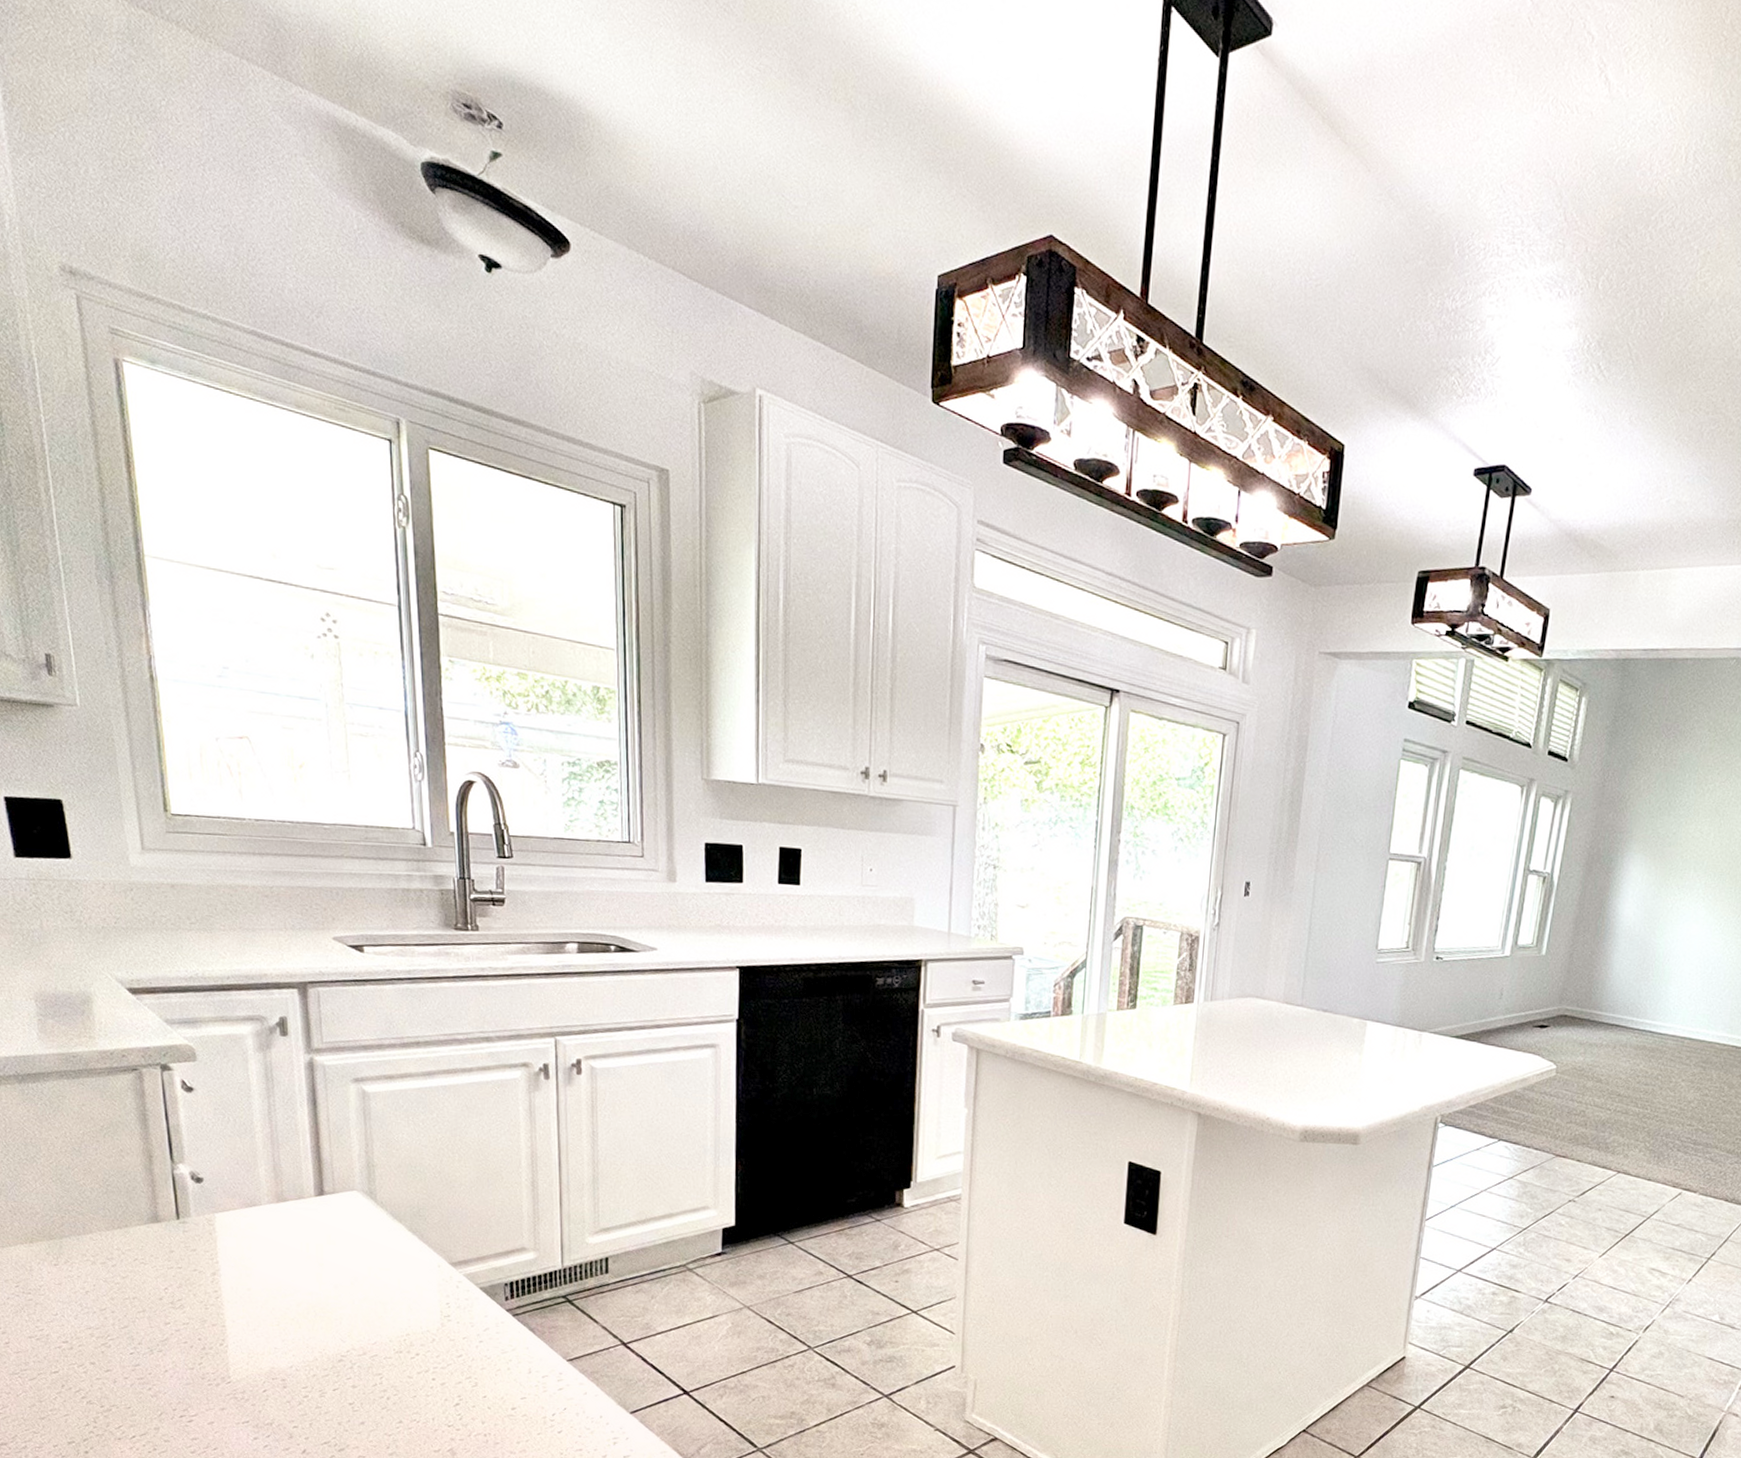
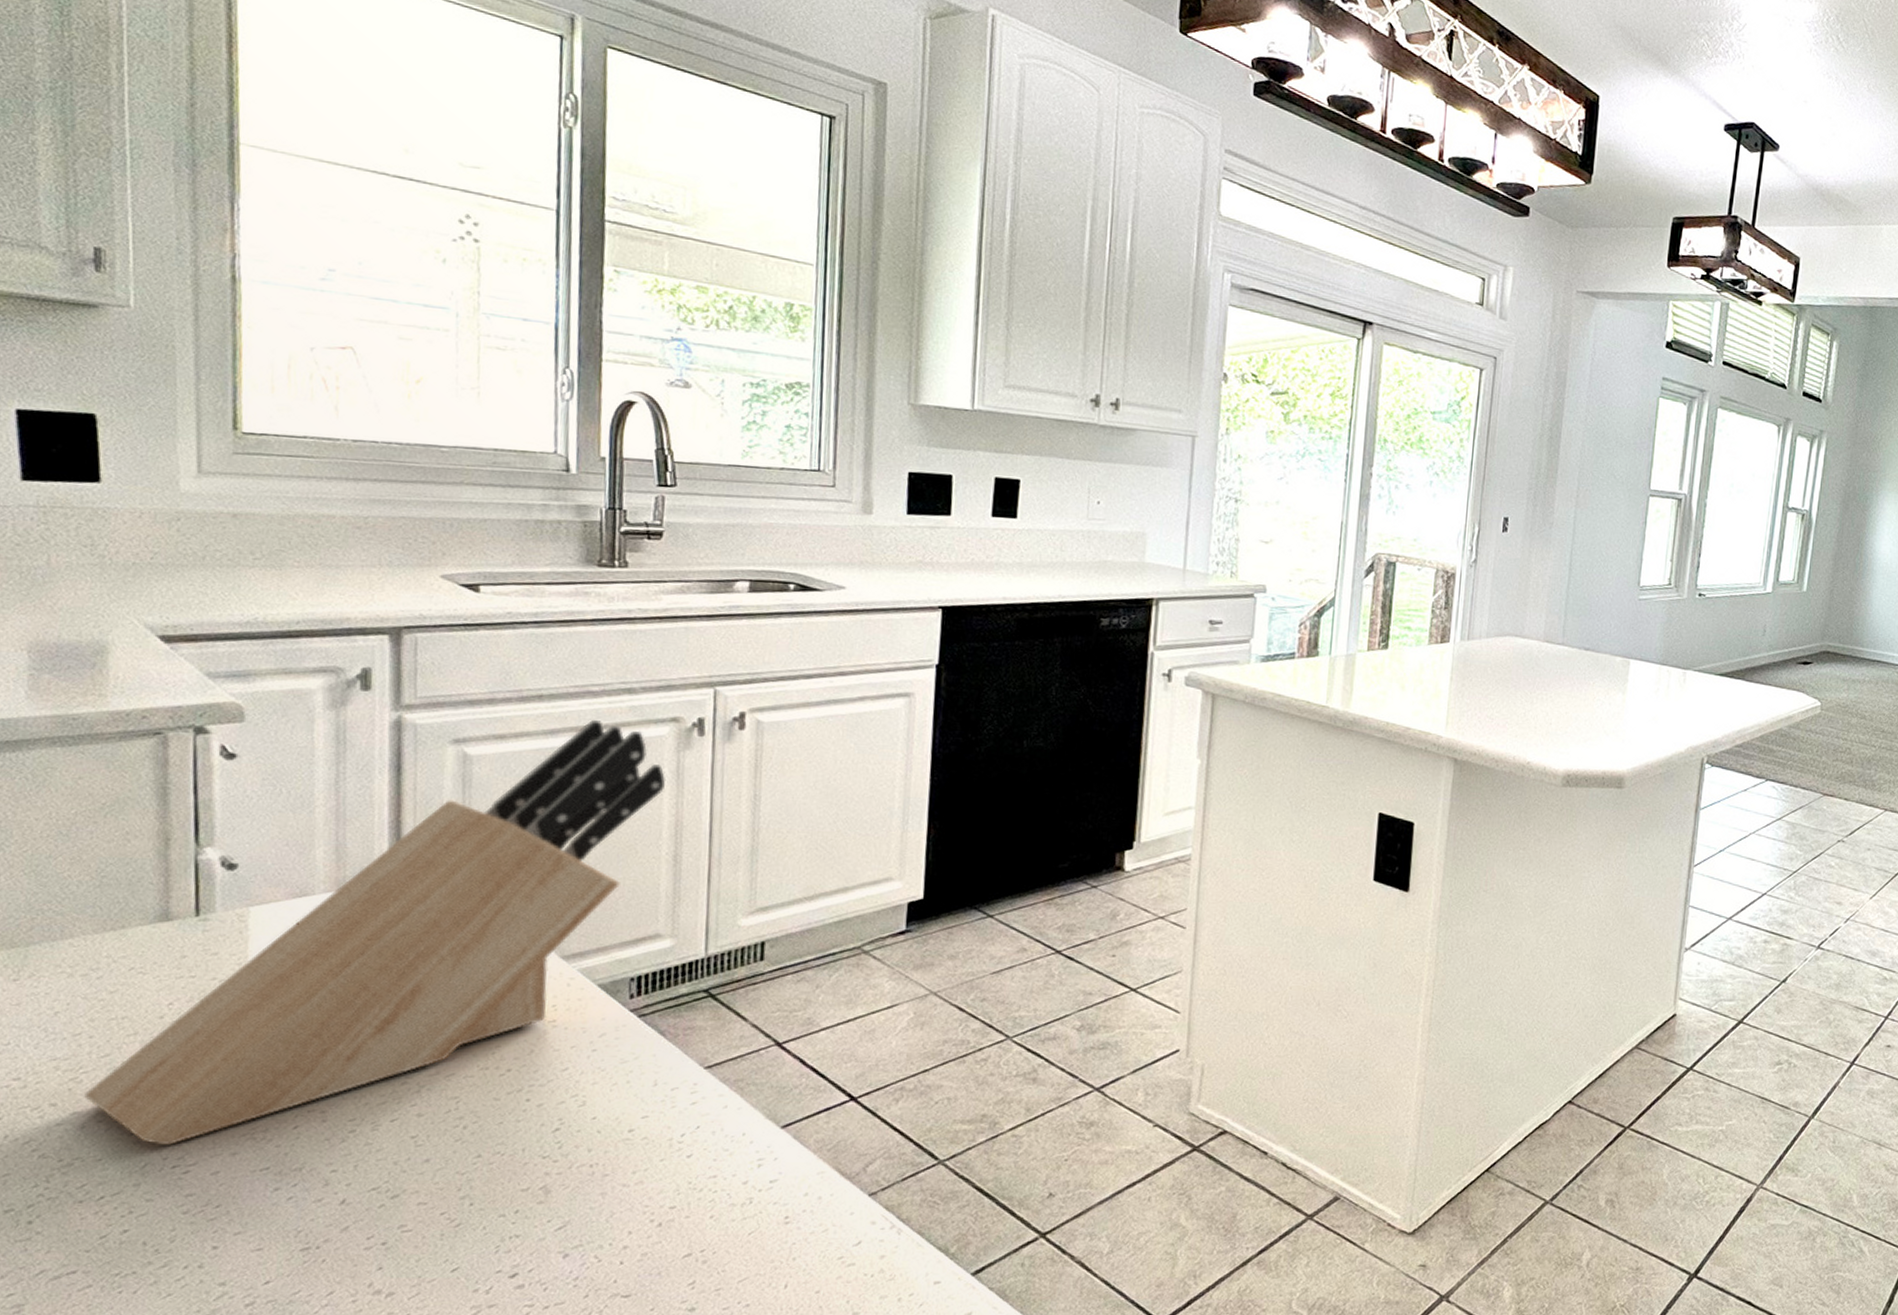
knife block: none [113,1063,522,1399] -> present [84,719,667,1145]

